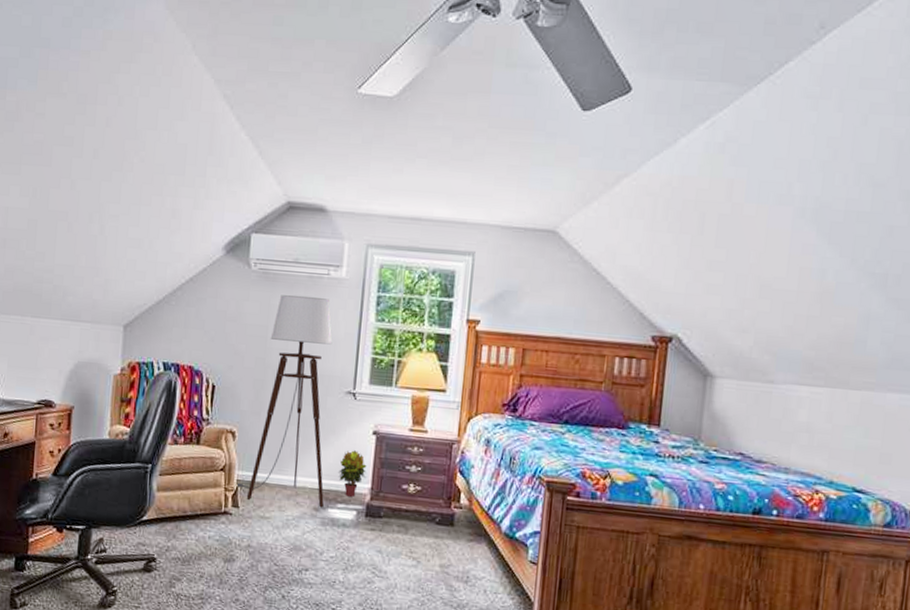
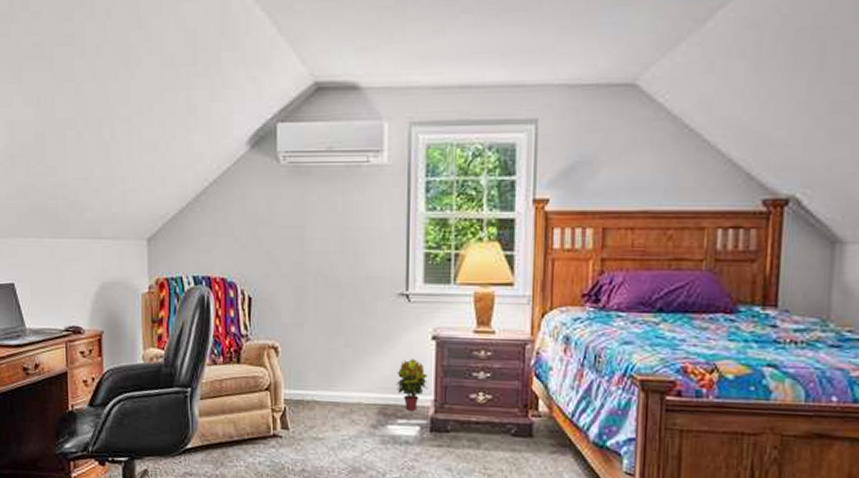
floor lamp: present [235,295,333,508] -> none [283,188,382,425]

